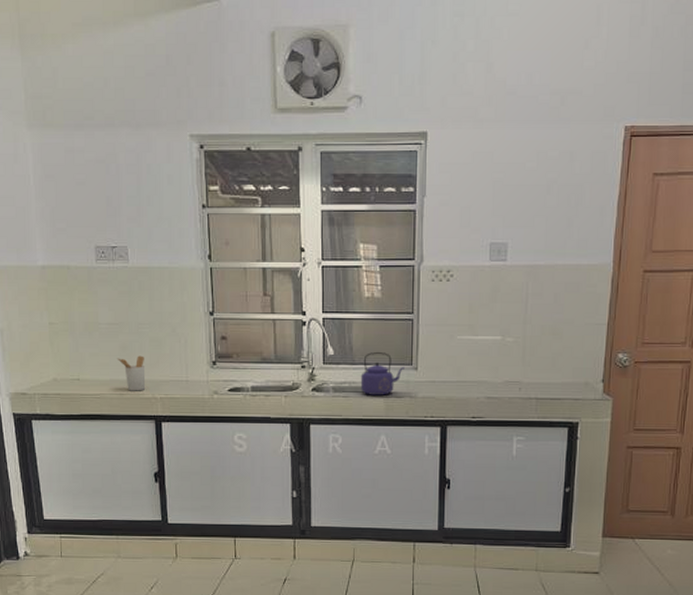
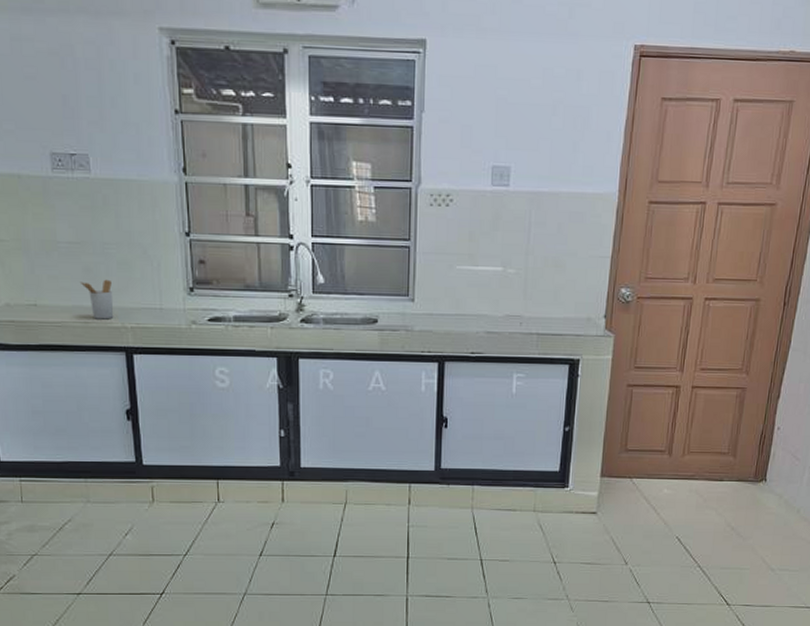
kettle: present [360,351,404,395] -> none [353,280,400,328]

